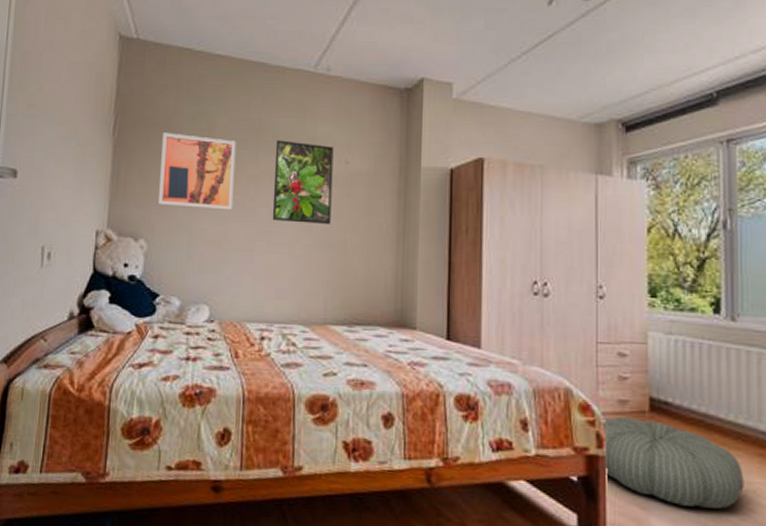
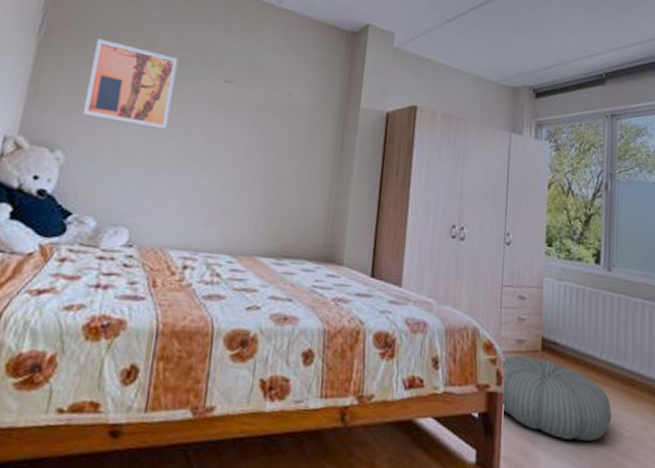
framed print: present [272,140,334,224] -> none [208,63,278,154]

